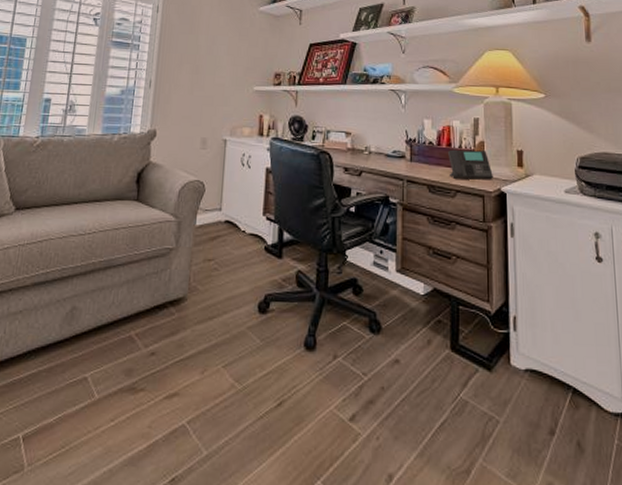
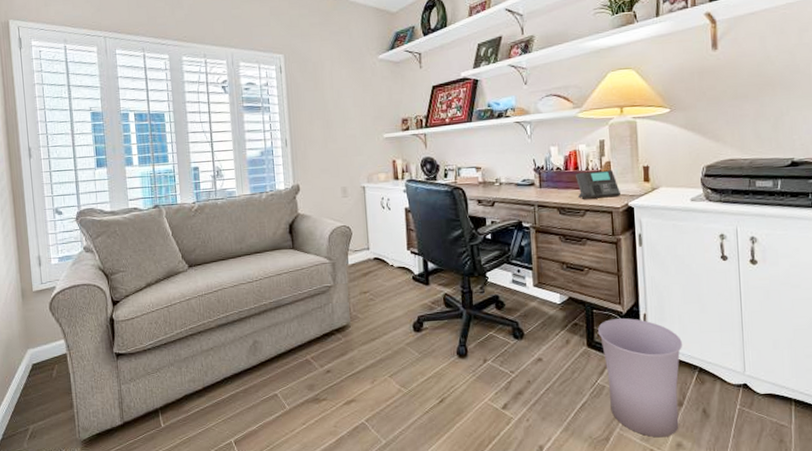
waste bin: none [464,319,555,475] -> present [598,318,682,438]

